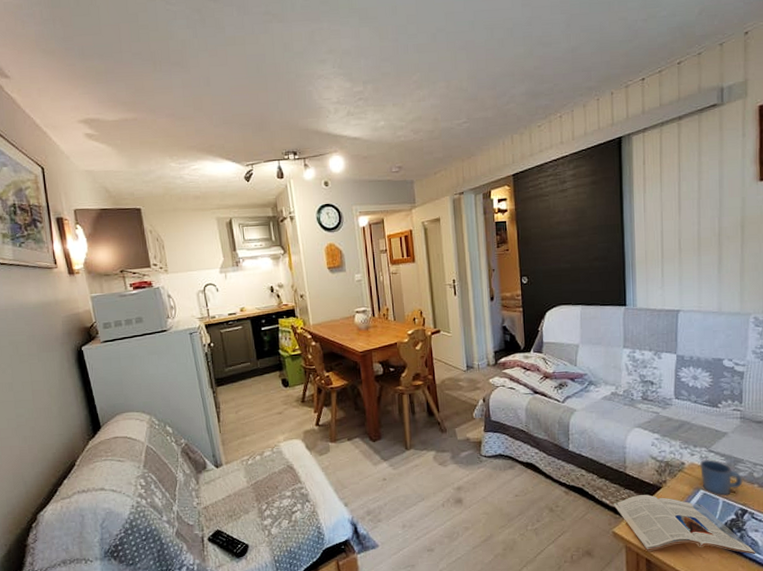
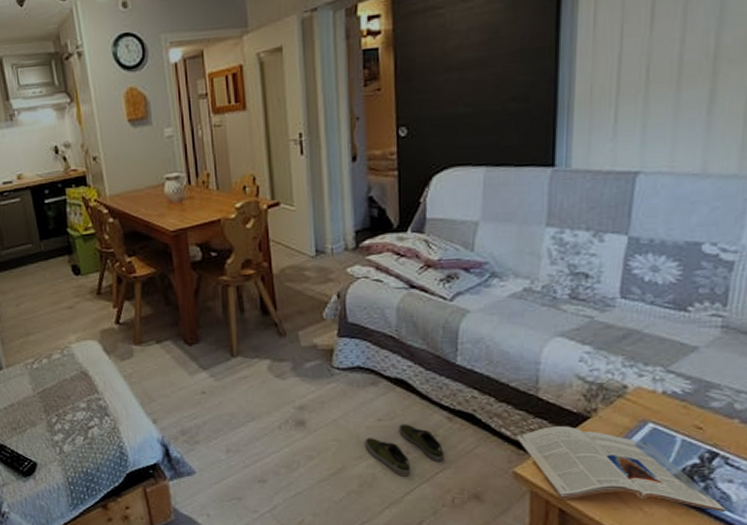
shoe: none [506,498,565,540] -> present [364,424,445,476]
mug: present [699,459,742,496] -> none [649,381,715,432]

